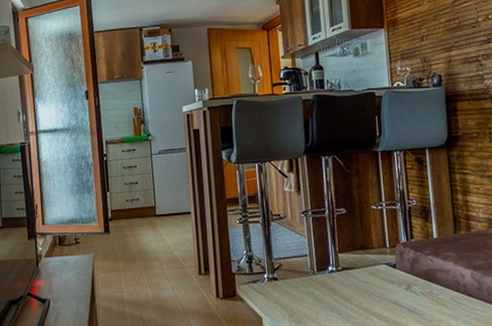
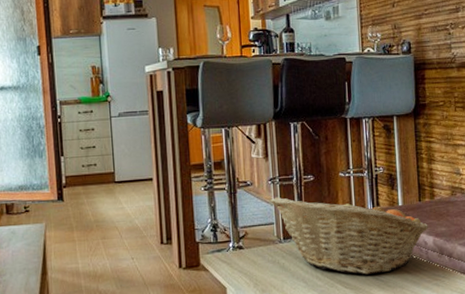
fruit basket: none [303,229,465,308] -> present [270,197,428,275]

